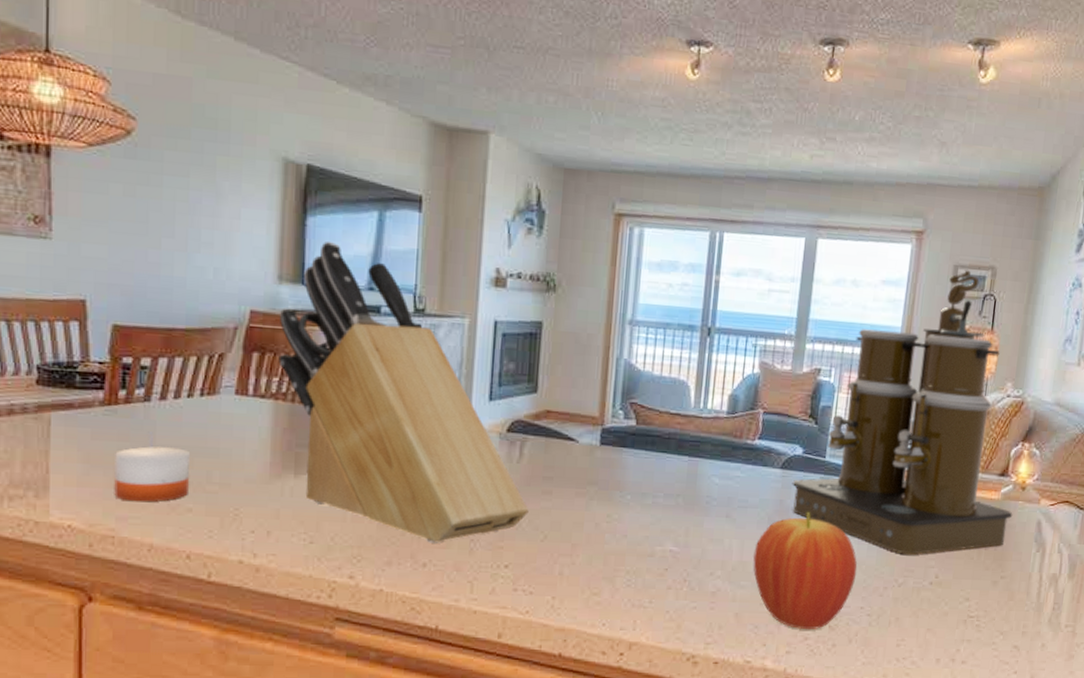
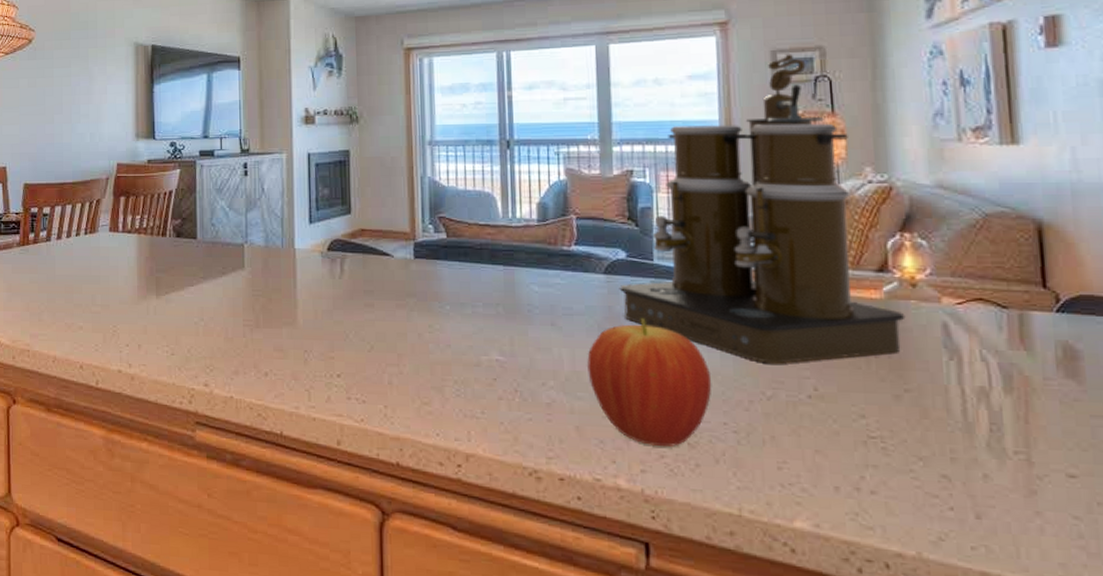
candle: present [114,438,189,502] -> none [28,270,79,322]
knife block: present [278,242,529,543] -> none [139,103,354,354]

